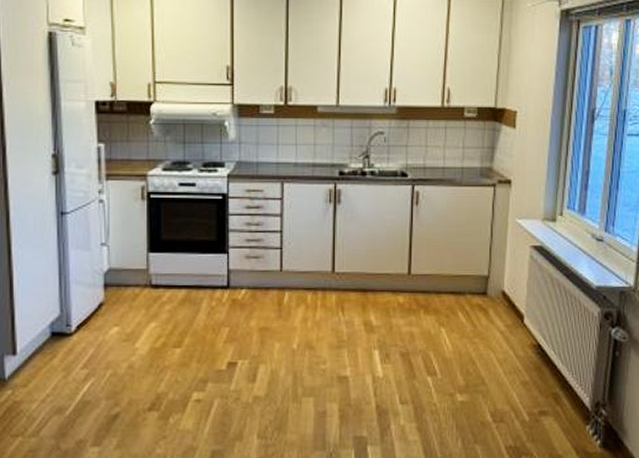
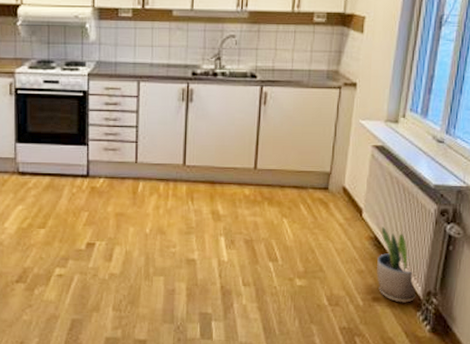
potted plant: none [541,333,586,416] -> present [376,226,418,303]

